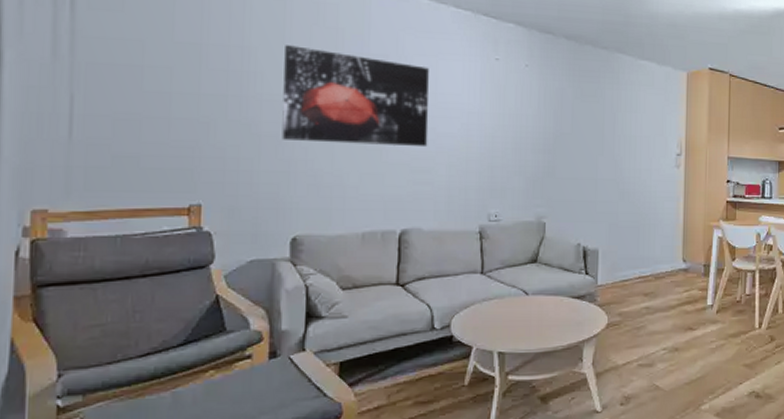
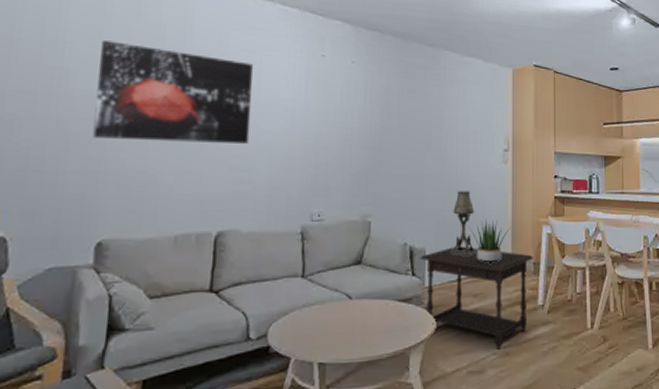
side table: none [593,248,705,345] -> present [420,247,534,349]
table lamp: none [623,194,647,256] -> present [451,191,476,255]
potted plant: none [640,222,682,264] -> present [468,219,511,263]

